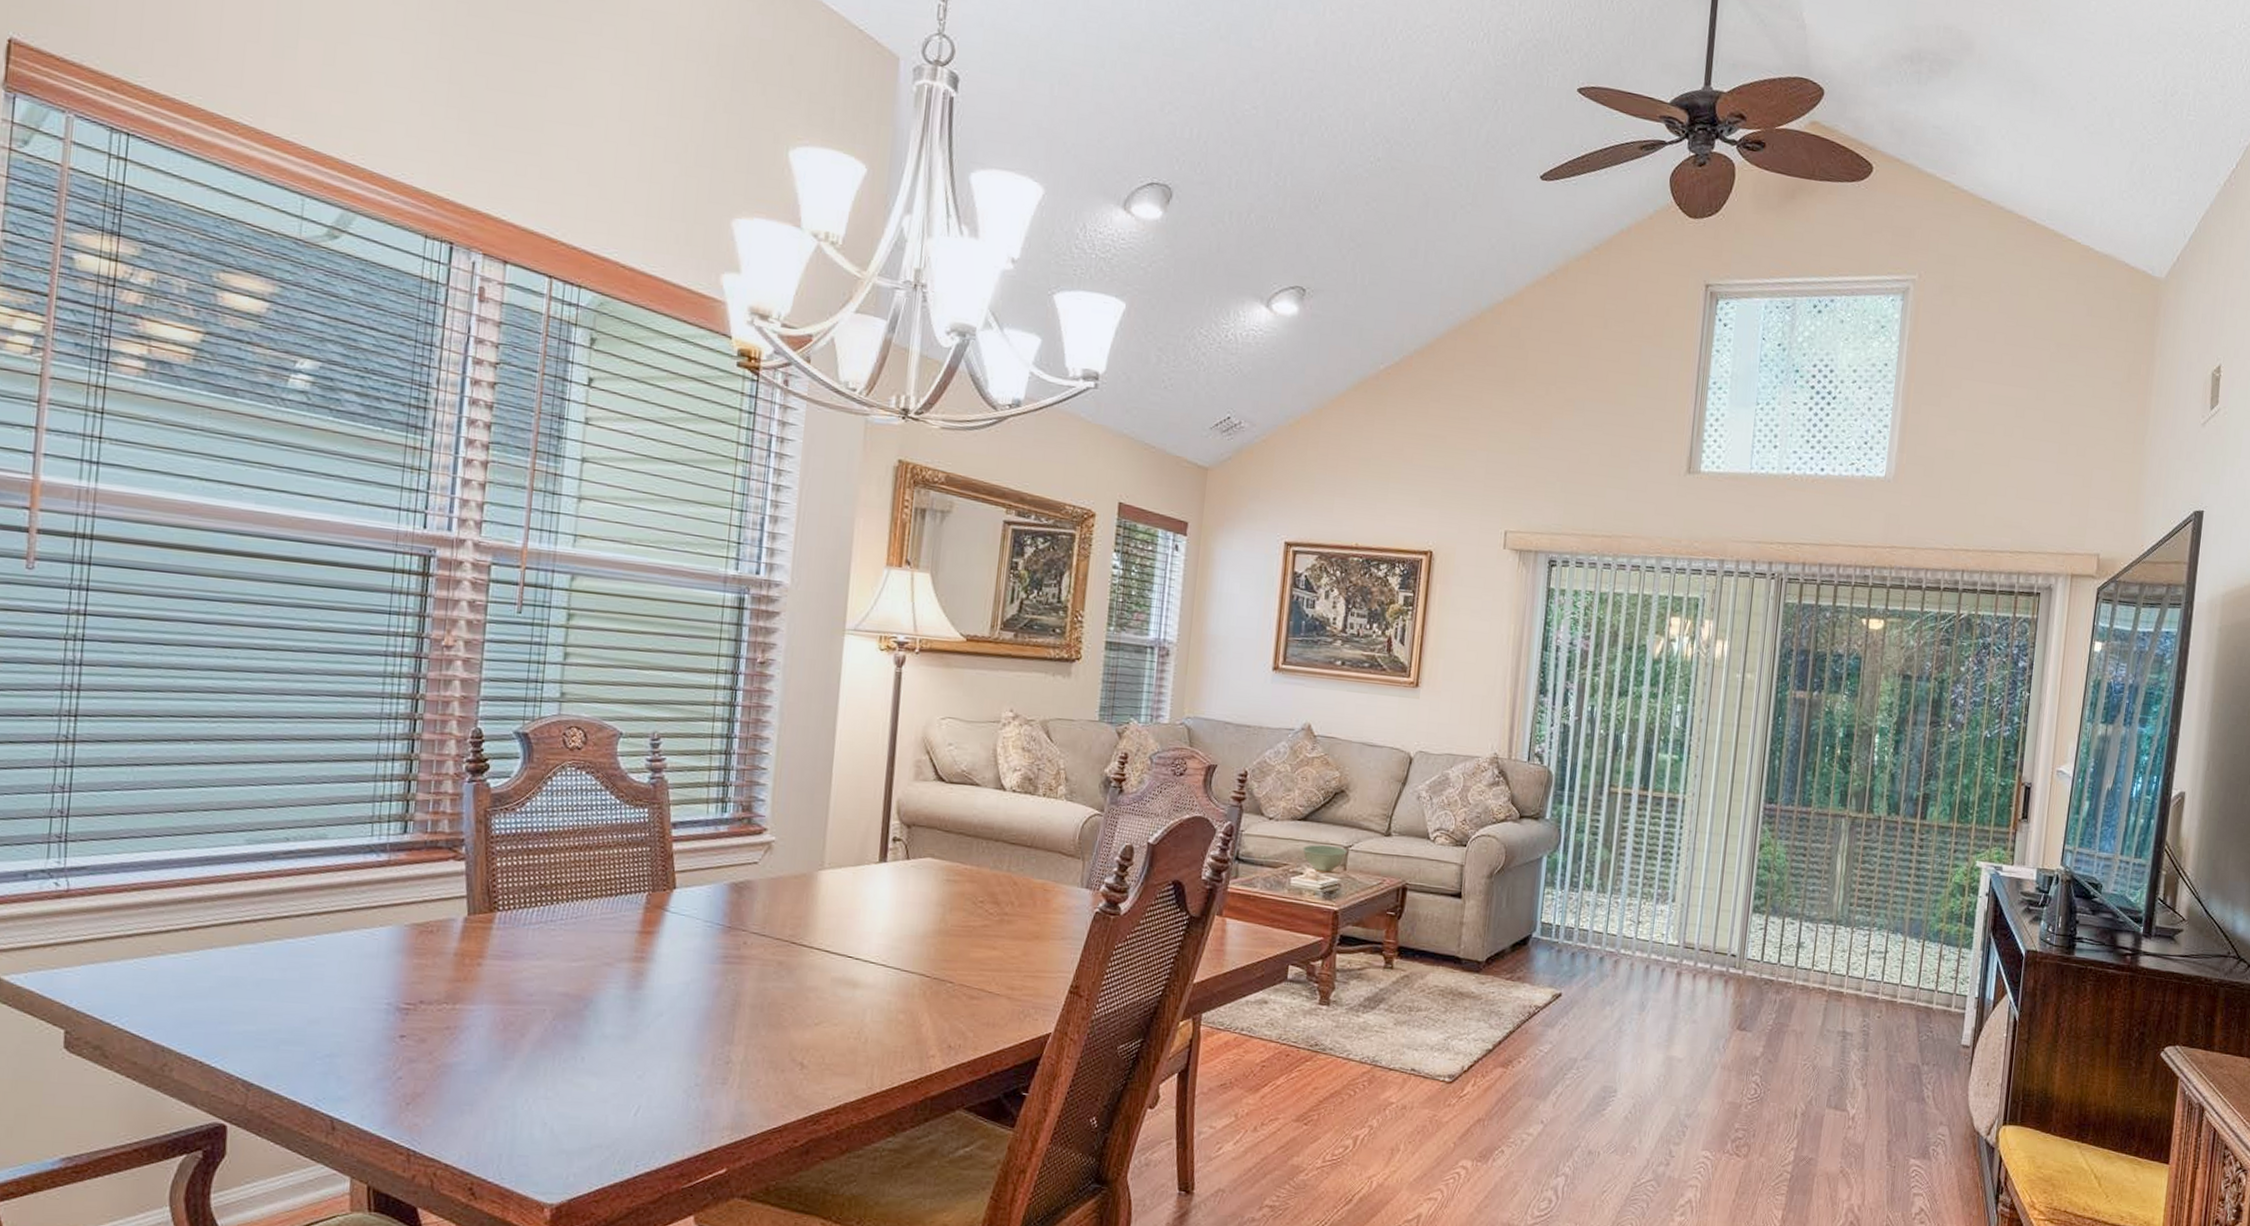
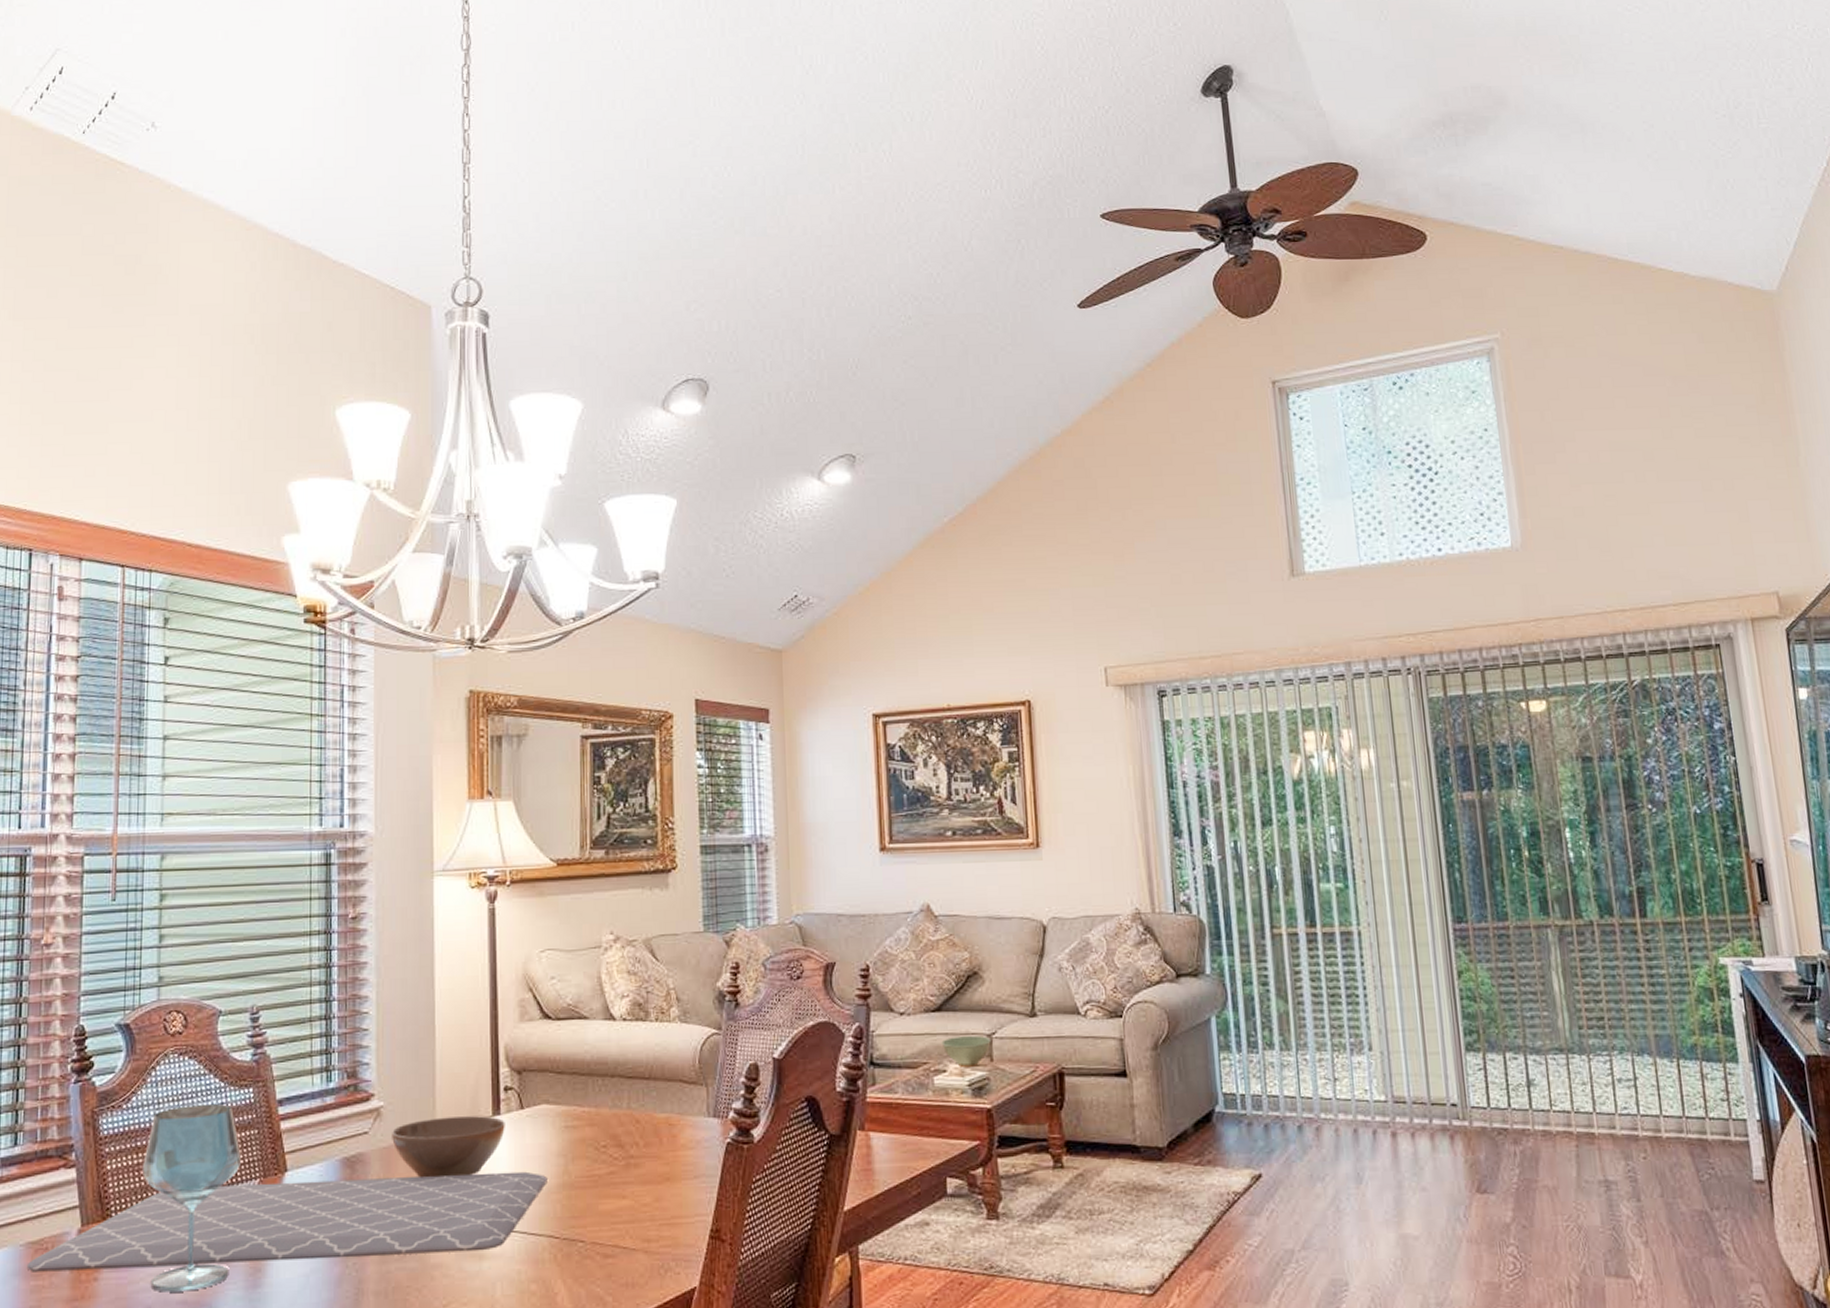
placemat: none [410,893,925,981] -> present [26,1171,547,1272]
wine glass: none [531,816,632,985] -> present [141,1104,241,1292]
bowl: none [780,857,891,913] -> present [392,1116,505,1178]

